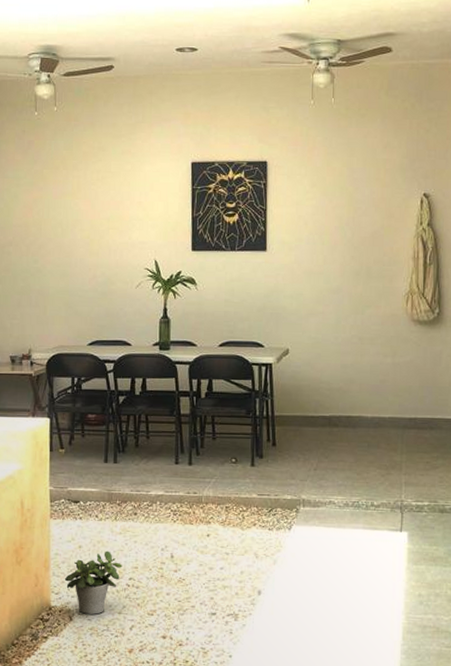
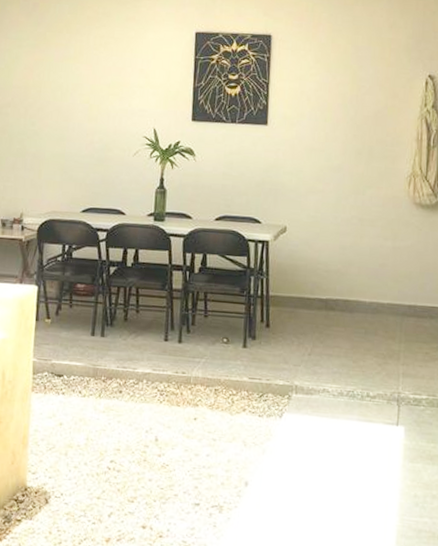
potted plant: present [64,551,123,614] -> none [42,429,104,498]

